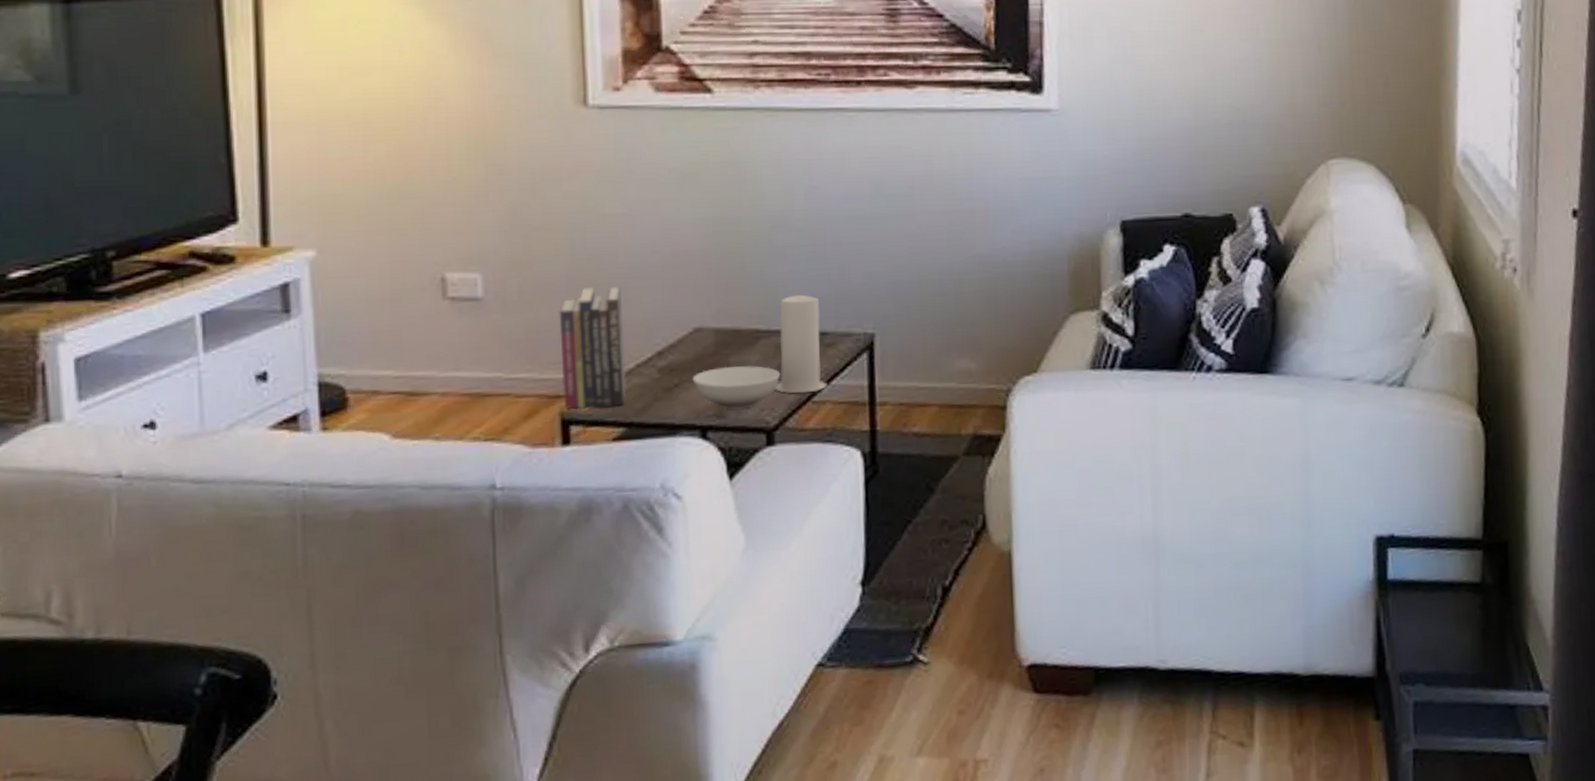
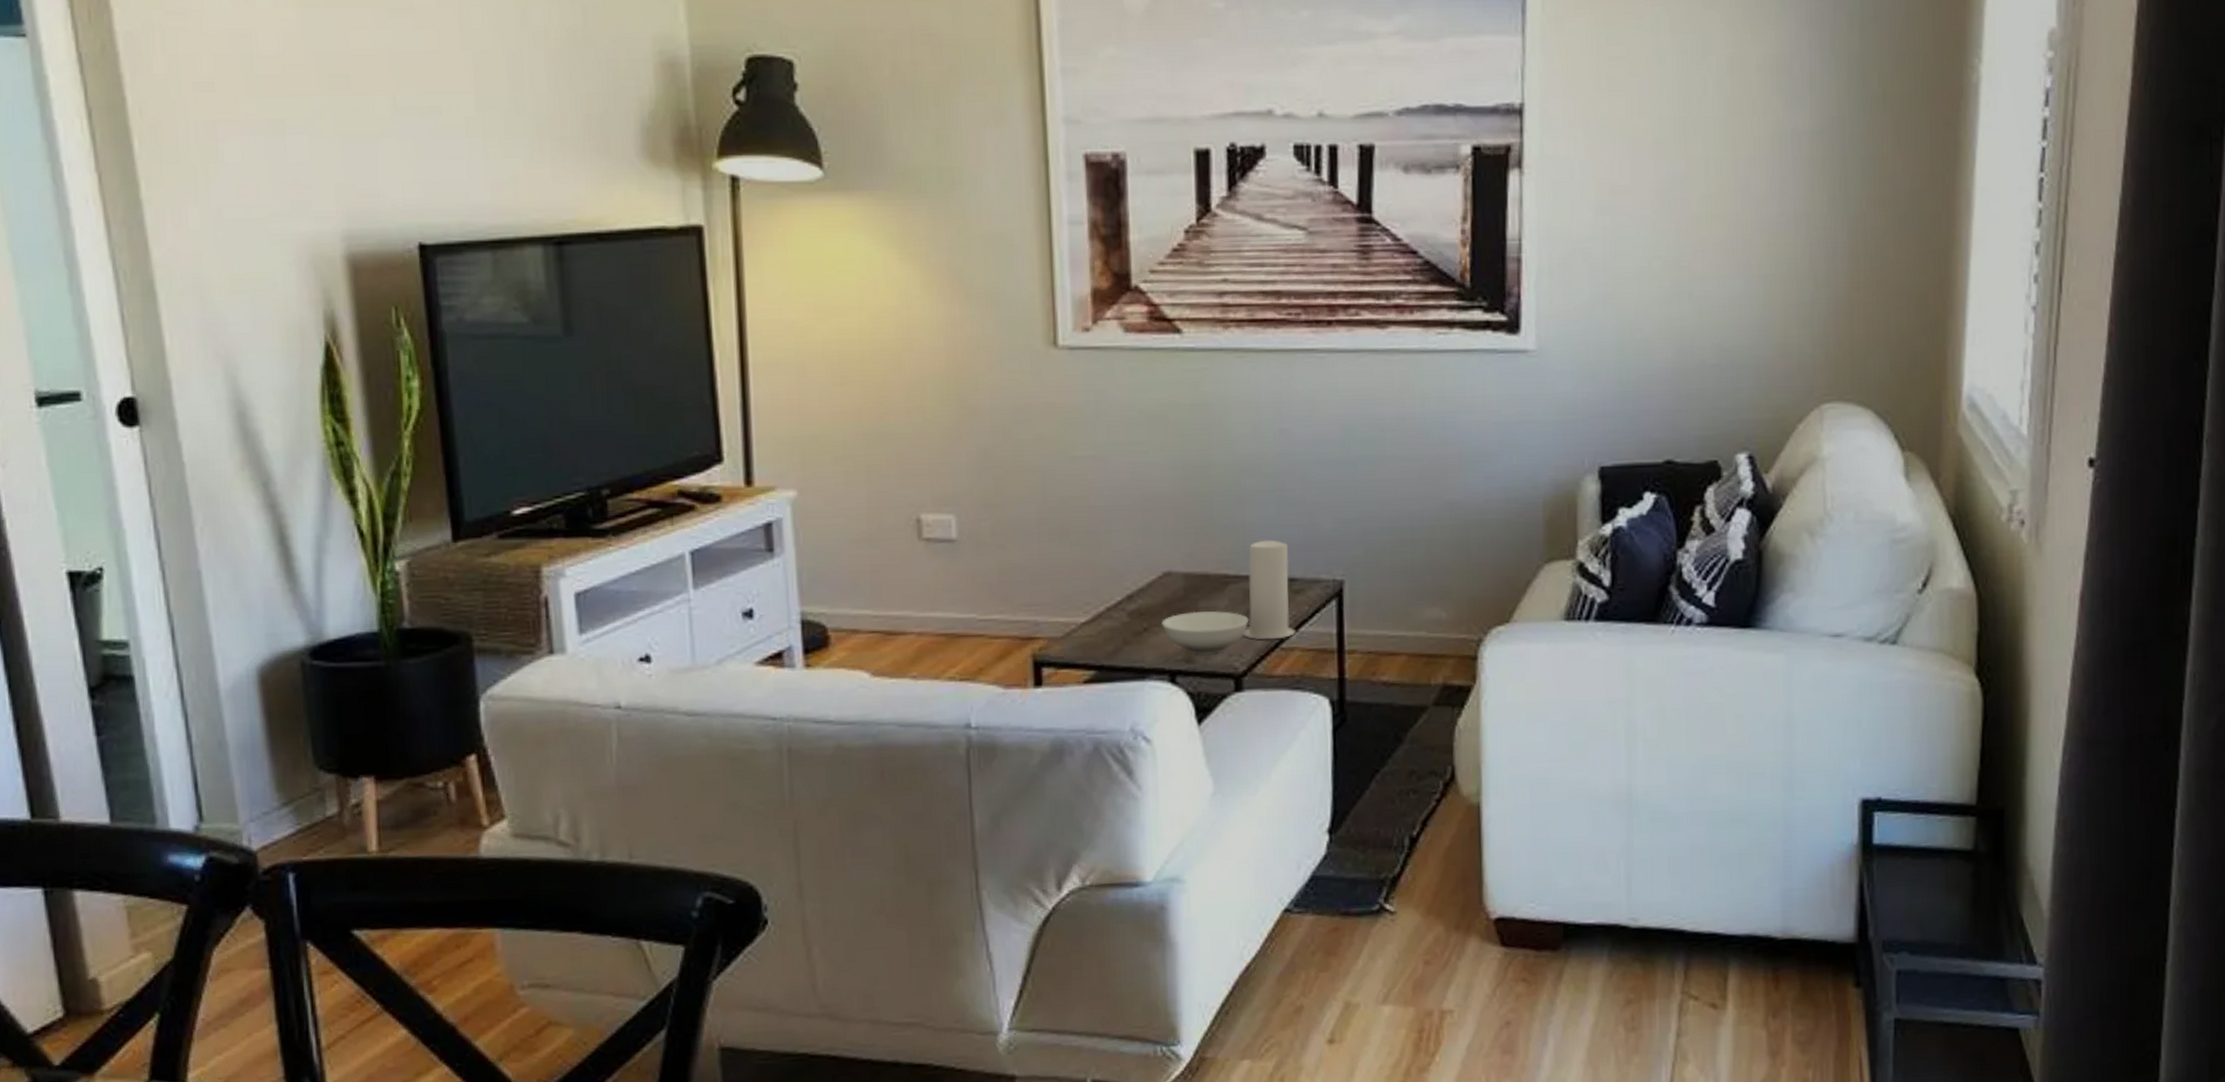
books: present [559,286,626,409] -> none [1031,529,1097,651]

